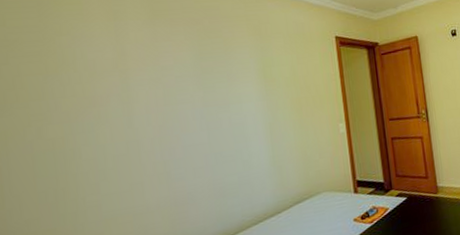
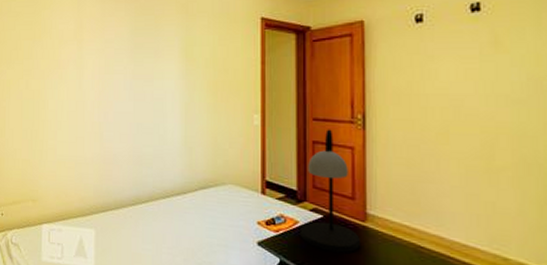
table lamp: none [390,125,436,226] -> present [300,129,360,253]

